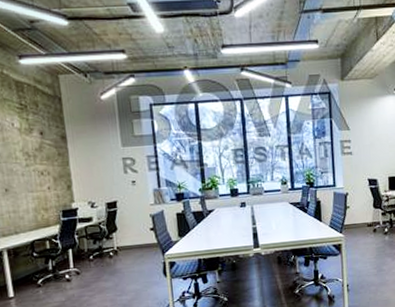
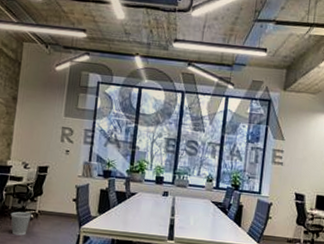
wastebasket: none [88,251,111,276] -> present [11,211,32,236]

